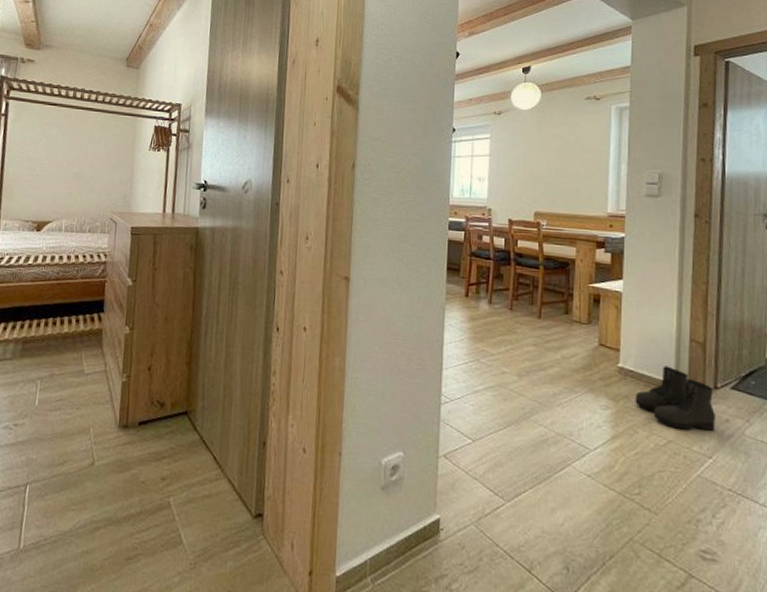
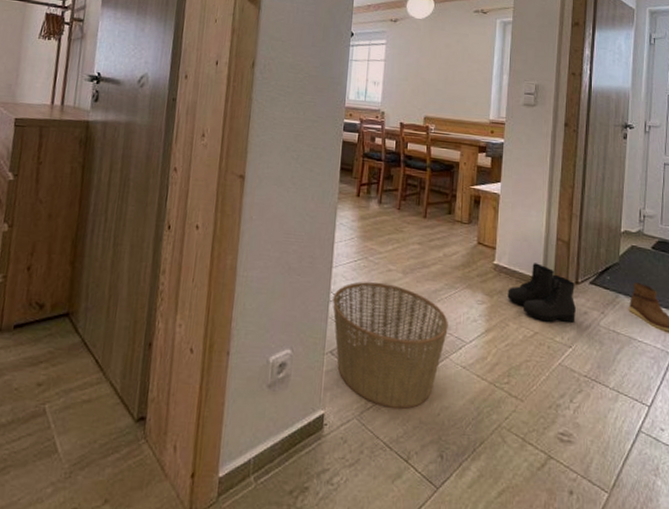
basket: none [444,384,569,517] -> present [332,282,448,409]

